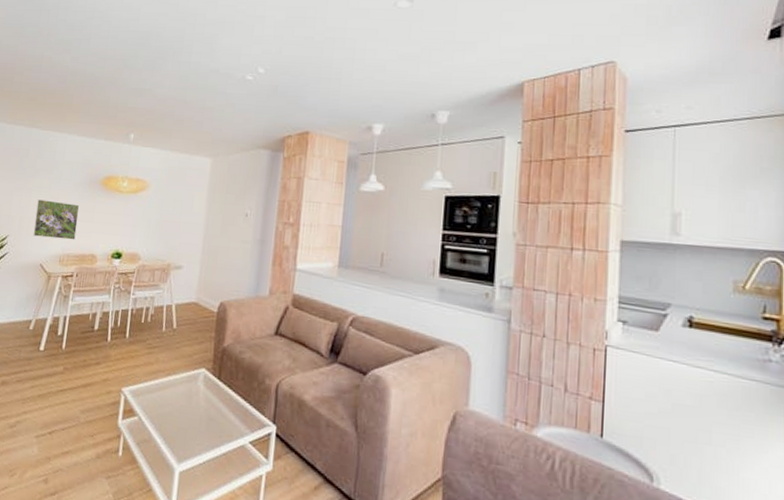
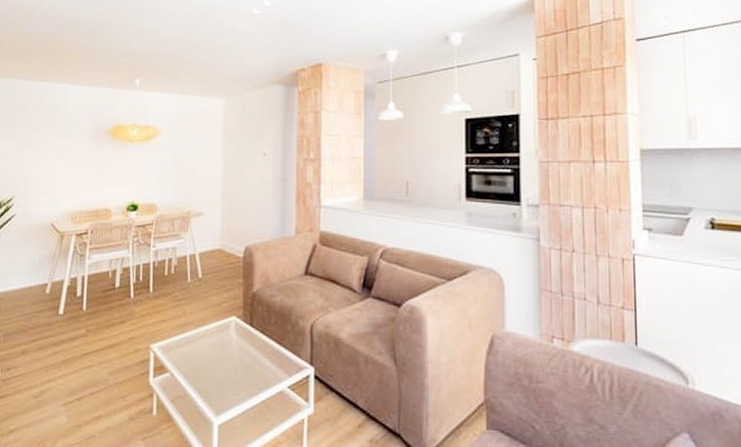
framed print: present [32,199,80,240] -> none [40,156,88,196]

